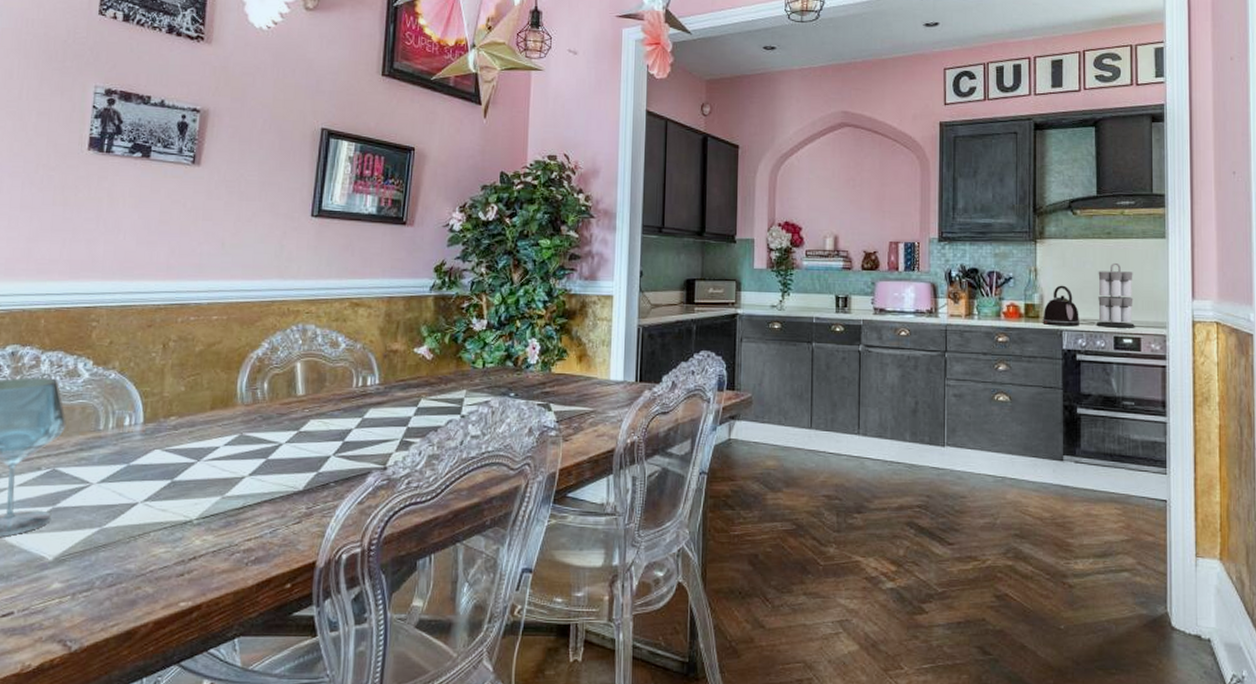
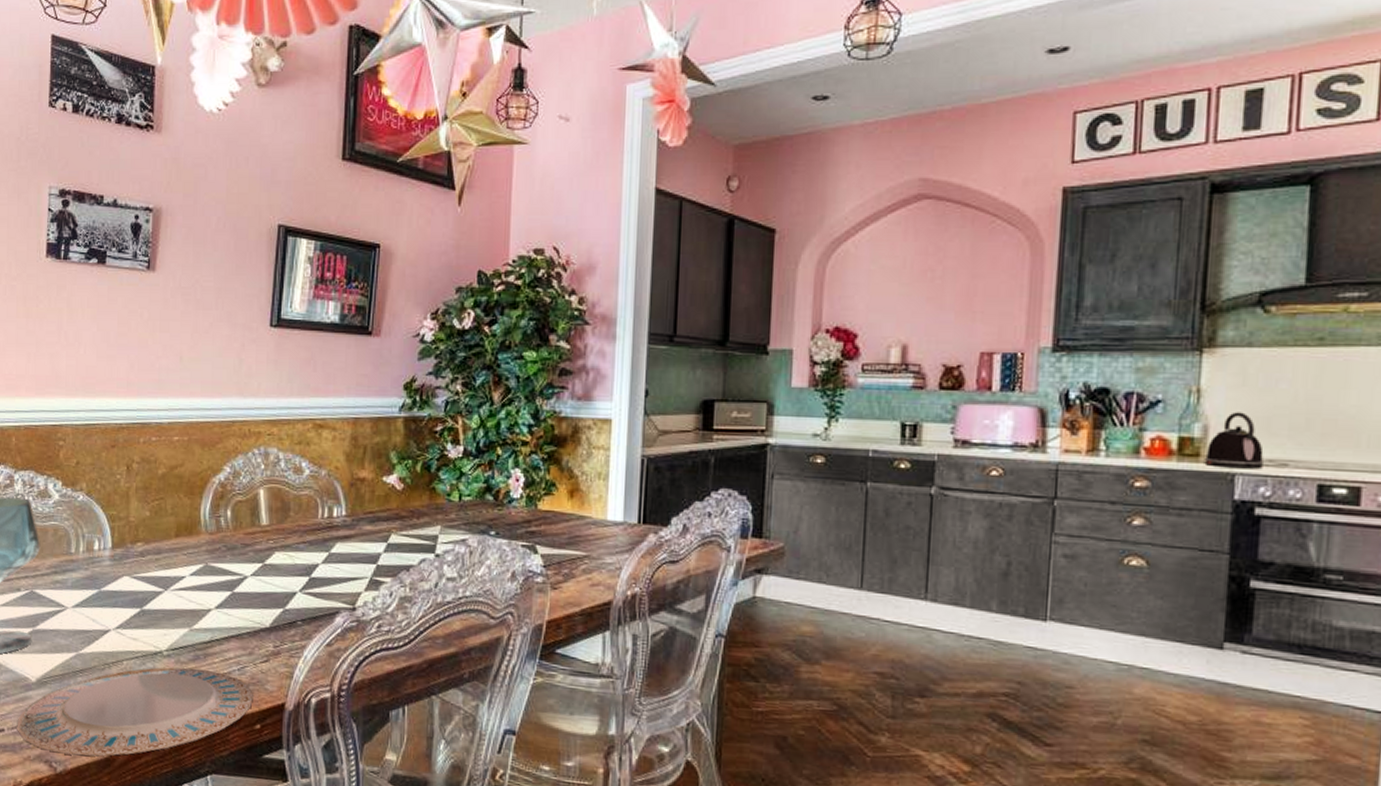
plate: none [28,534,285,632] -> present [17,667,253,757]
spice rack: present [1096,262,1135,328] -> none [1289,380,1357,474]

